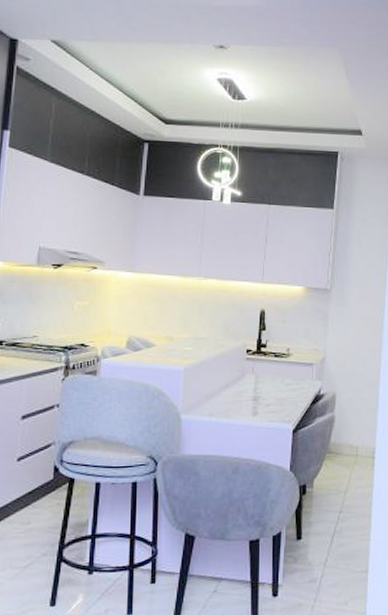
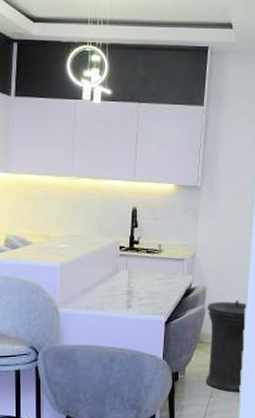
trash can: none [335,408,378,508] -> present [205,300,247,393]

